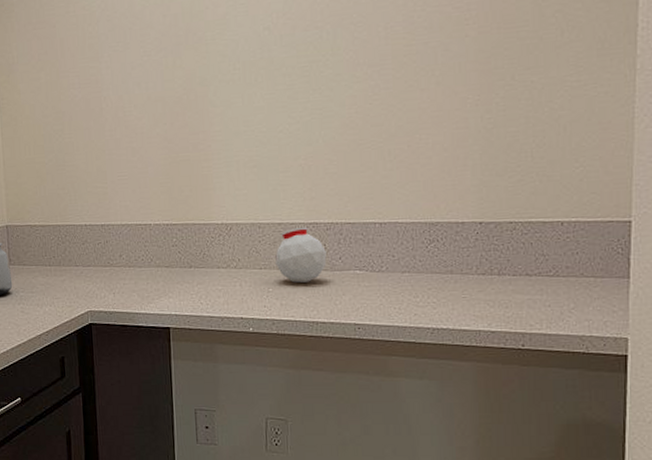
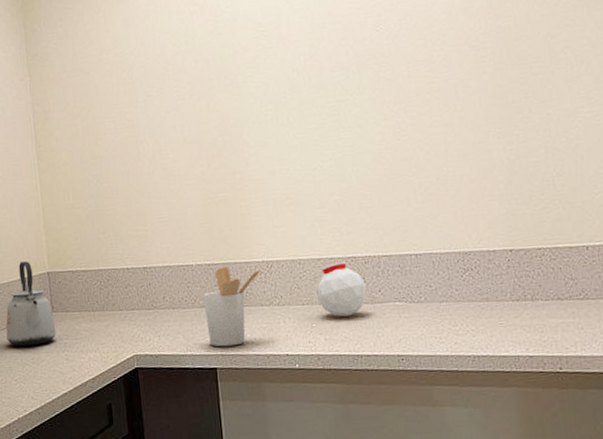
utensil holder: none [160,227,220,307] -> present [203,266,262,347]

